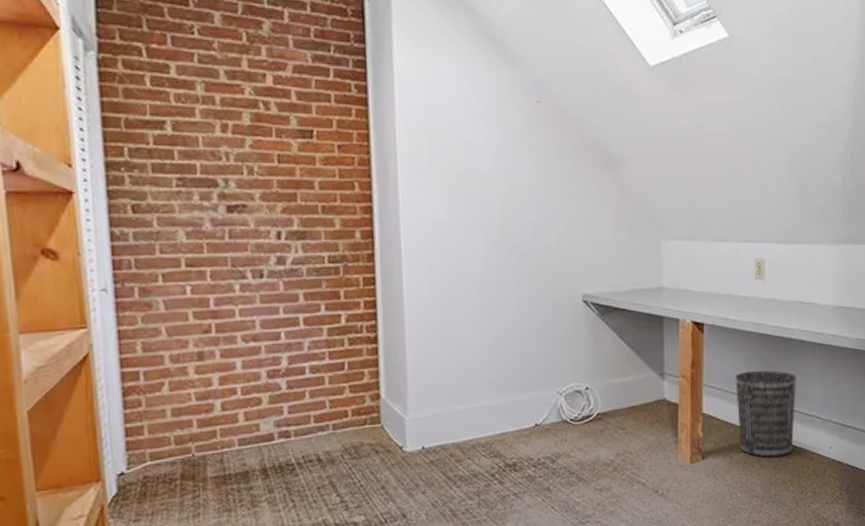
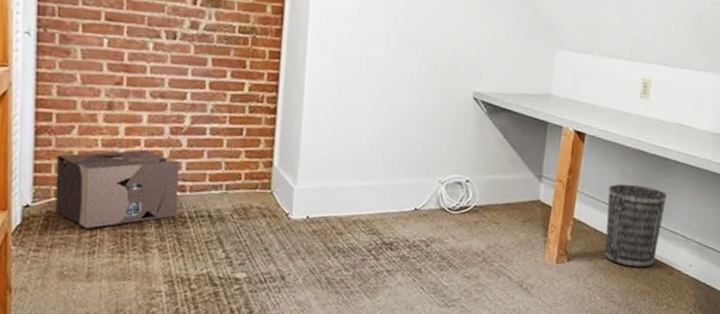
cardboard box: none [148,399,285,490] -> present [55,150,180,228]

